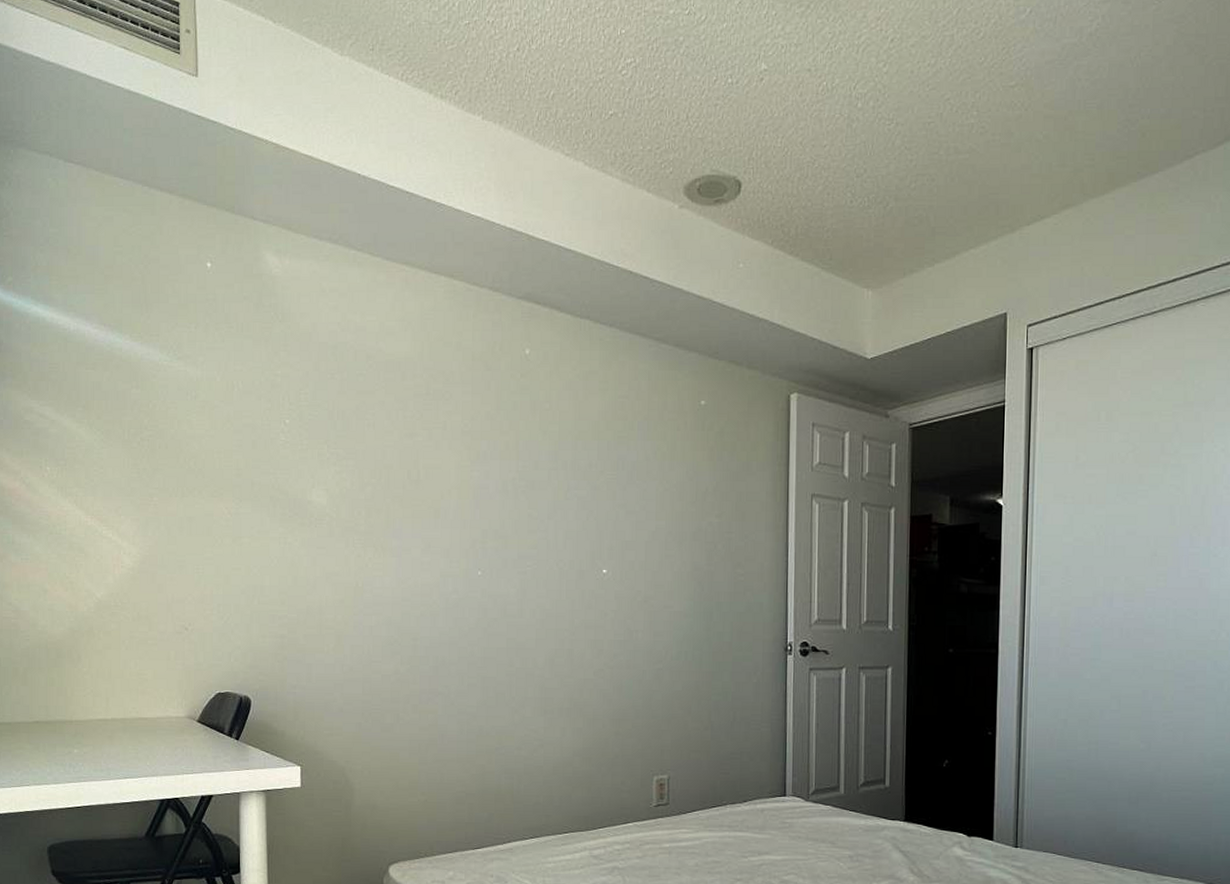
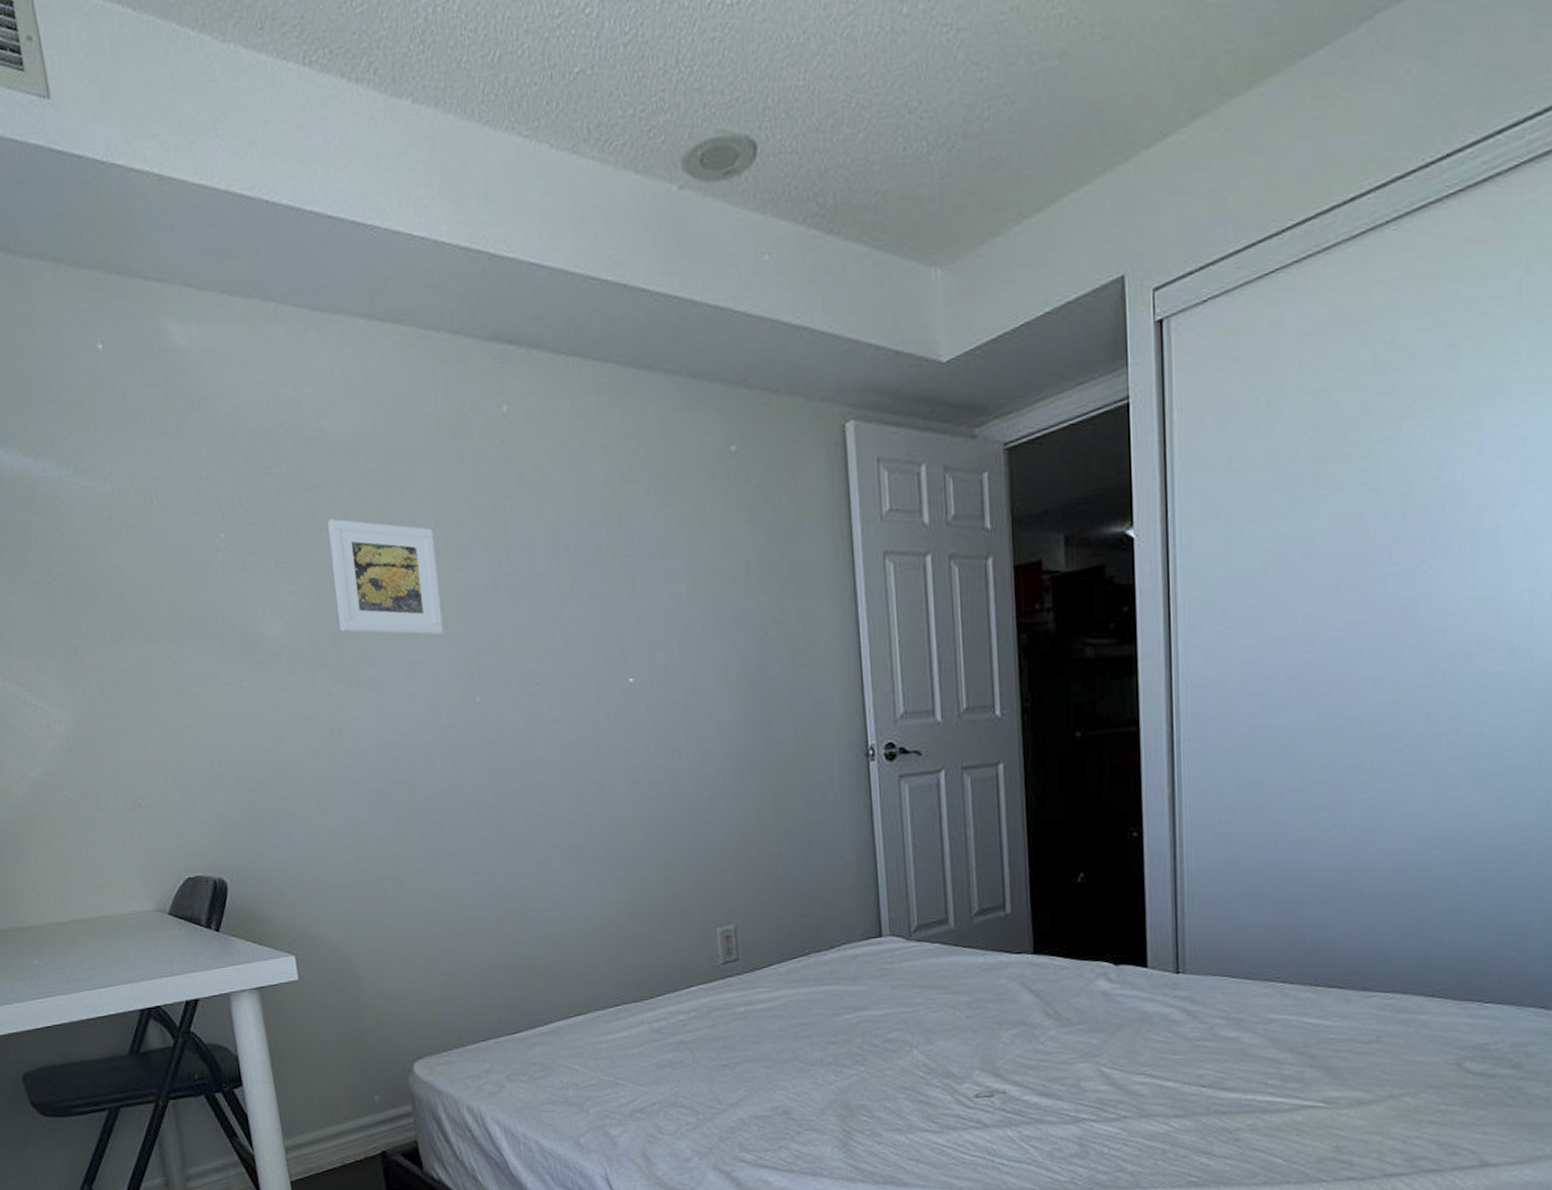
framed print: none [374,419,459,518] -> present [328,519,443,635]

